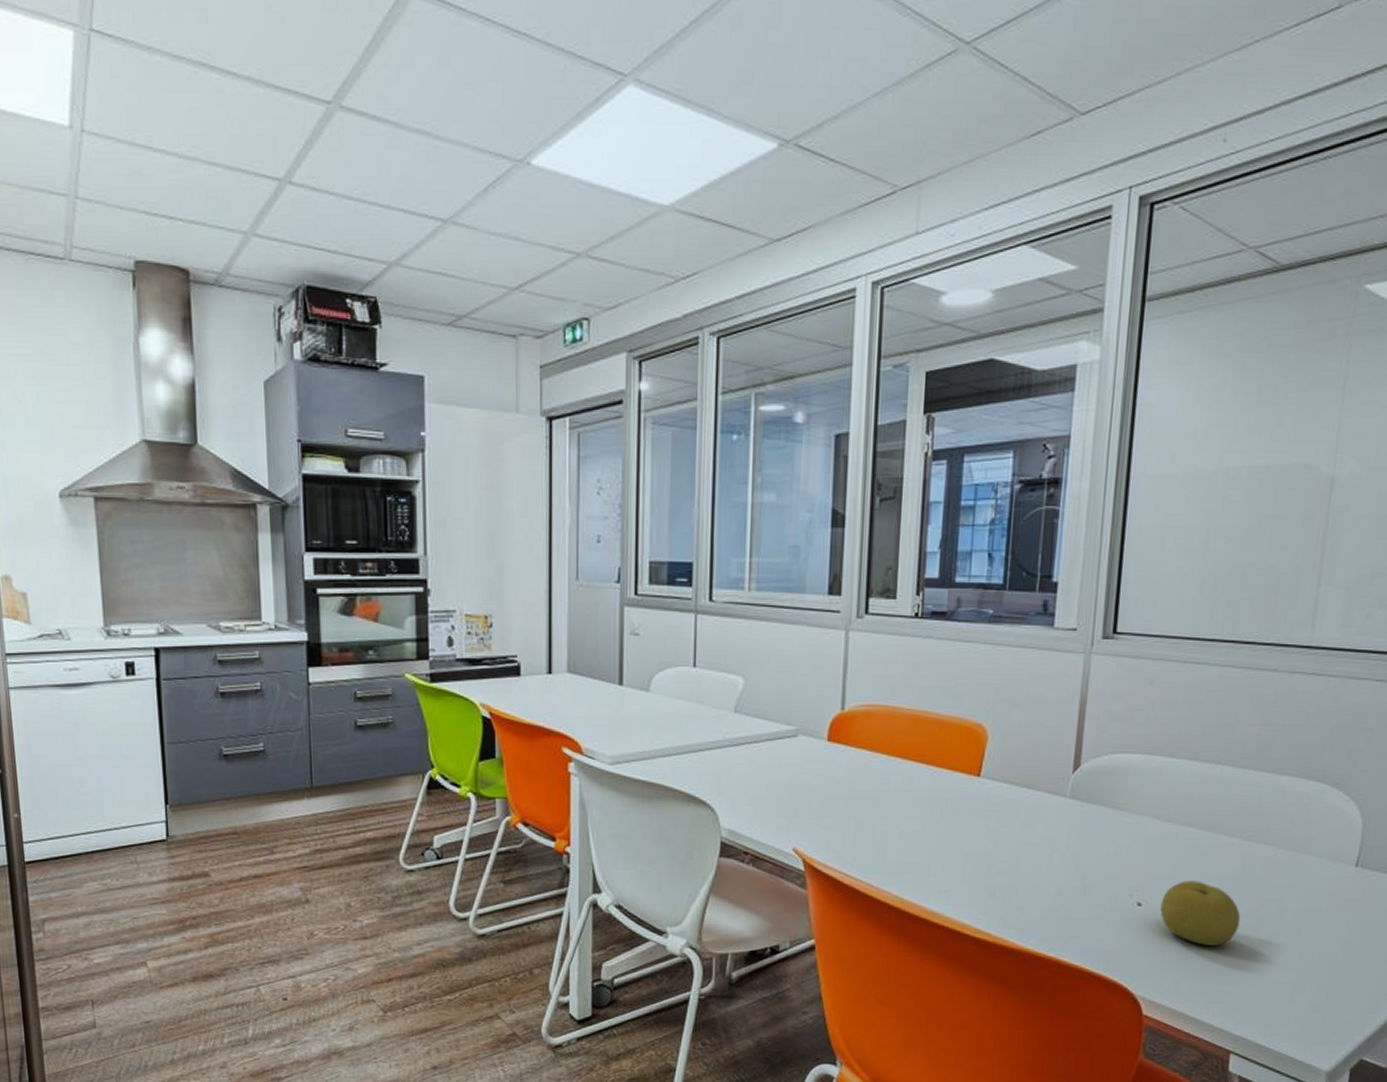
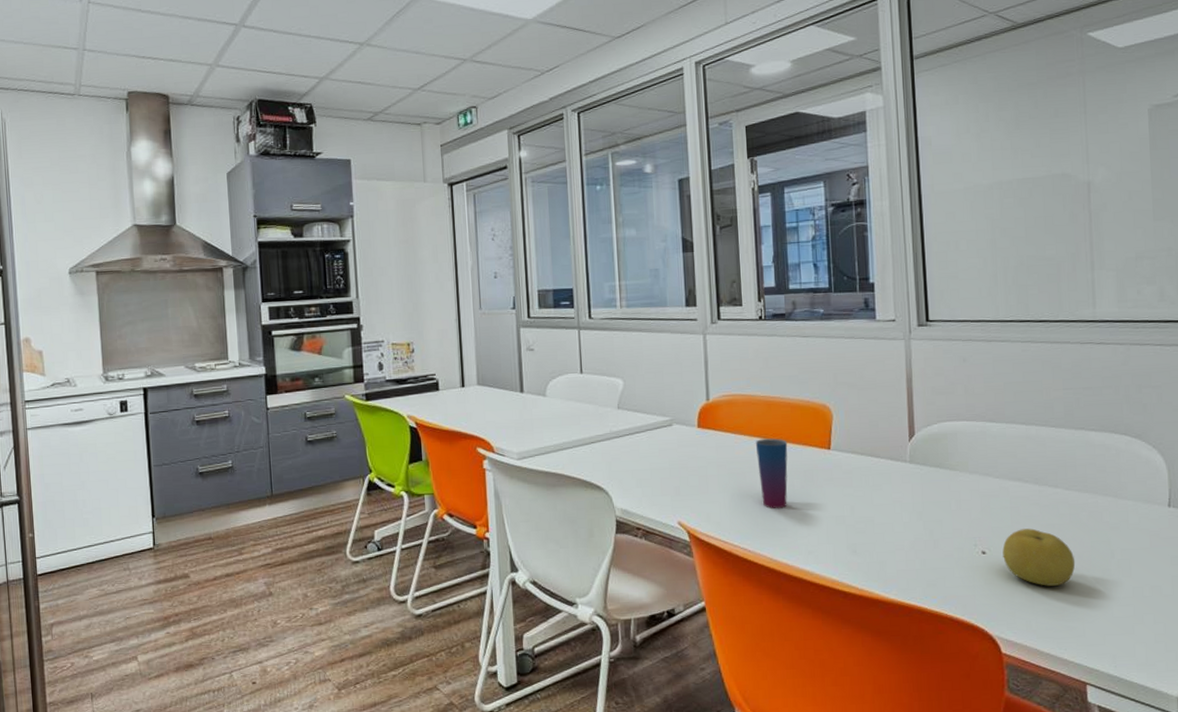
cup: none [893,759,931,841] -> present [755,438,788,509]

